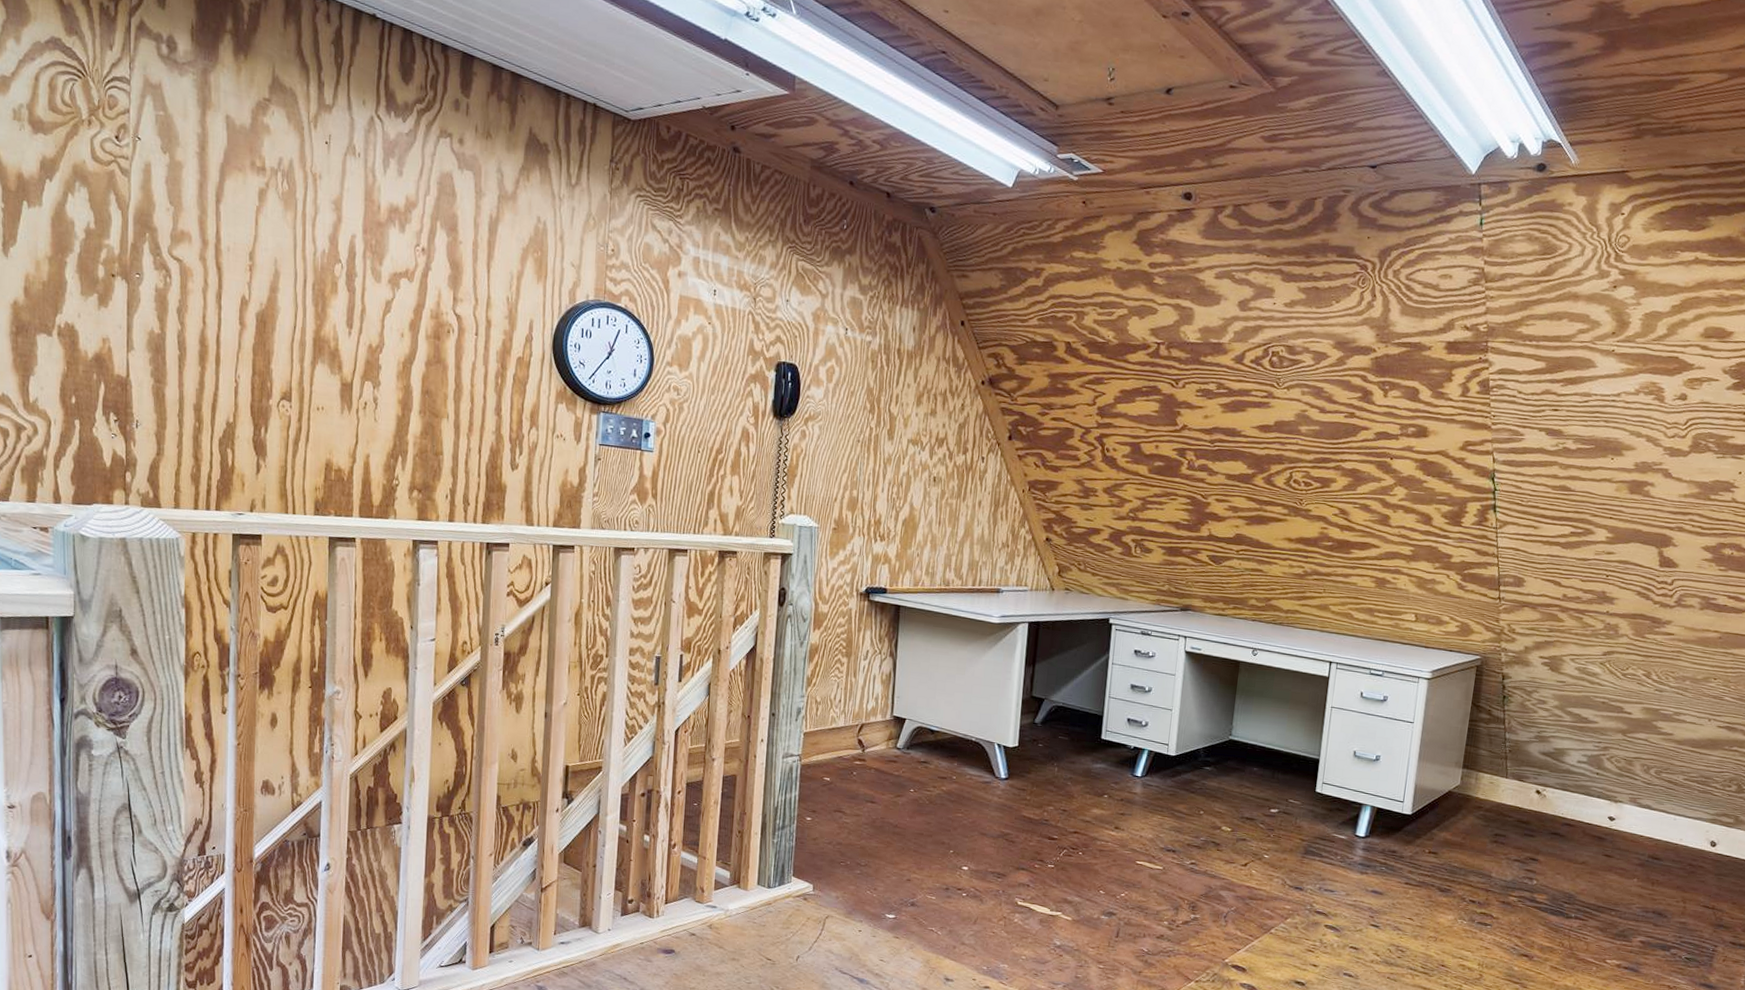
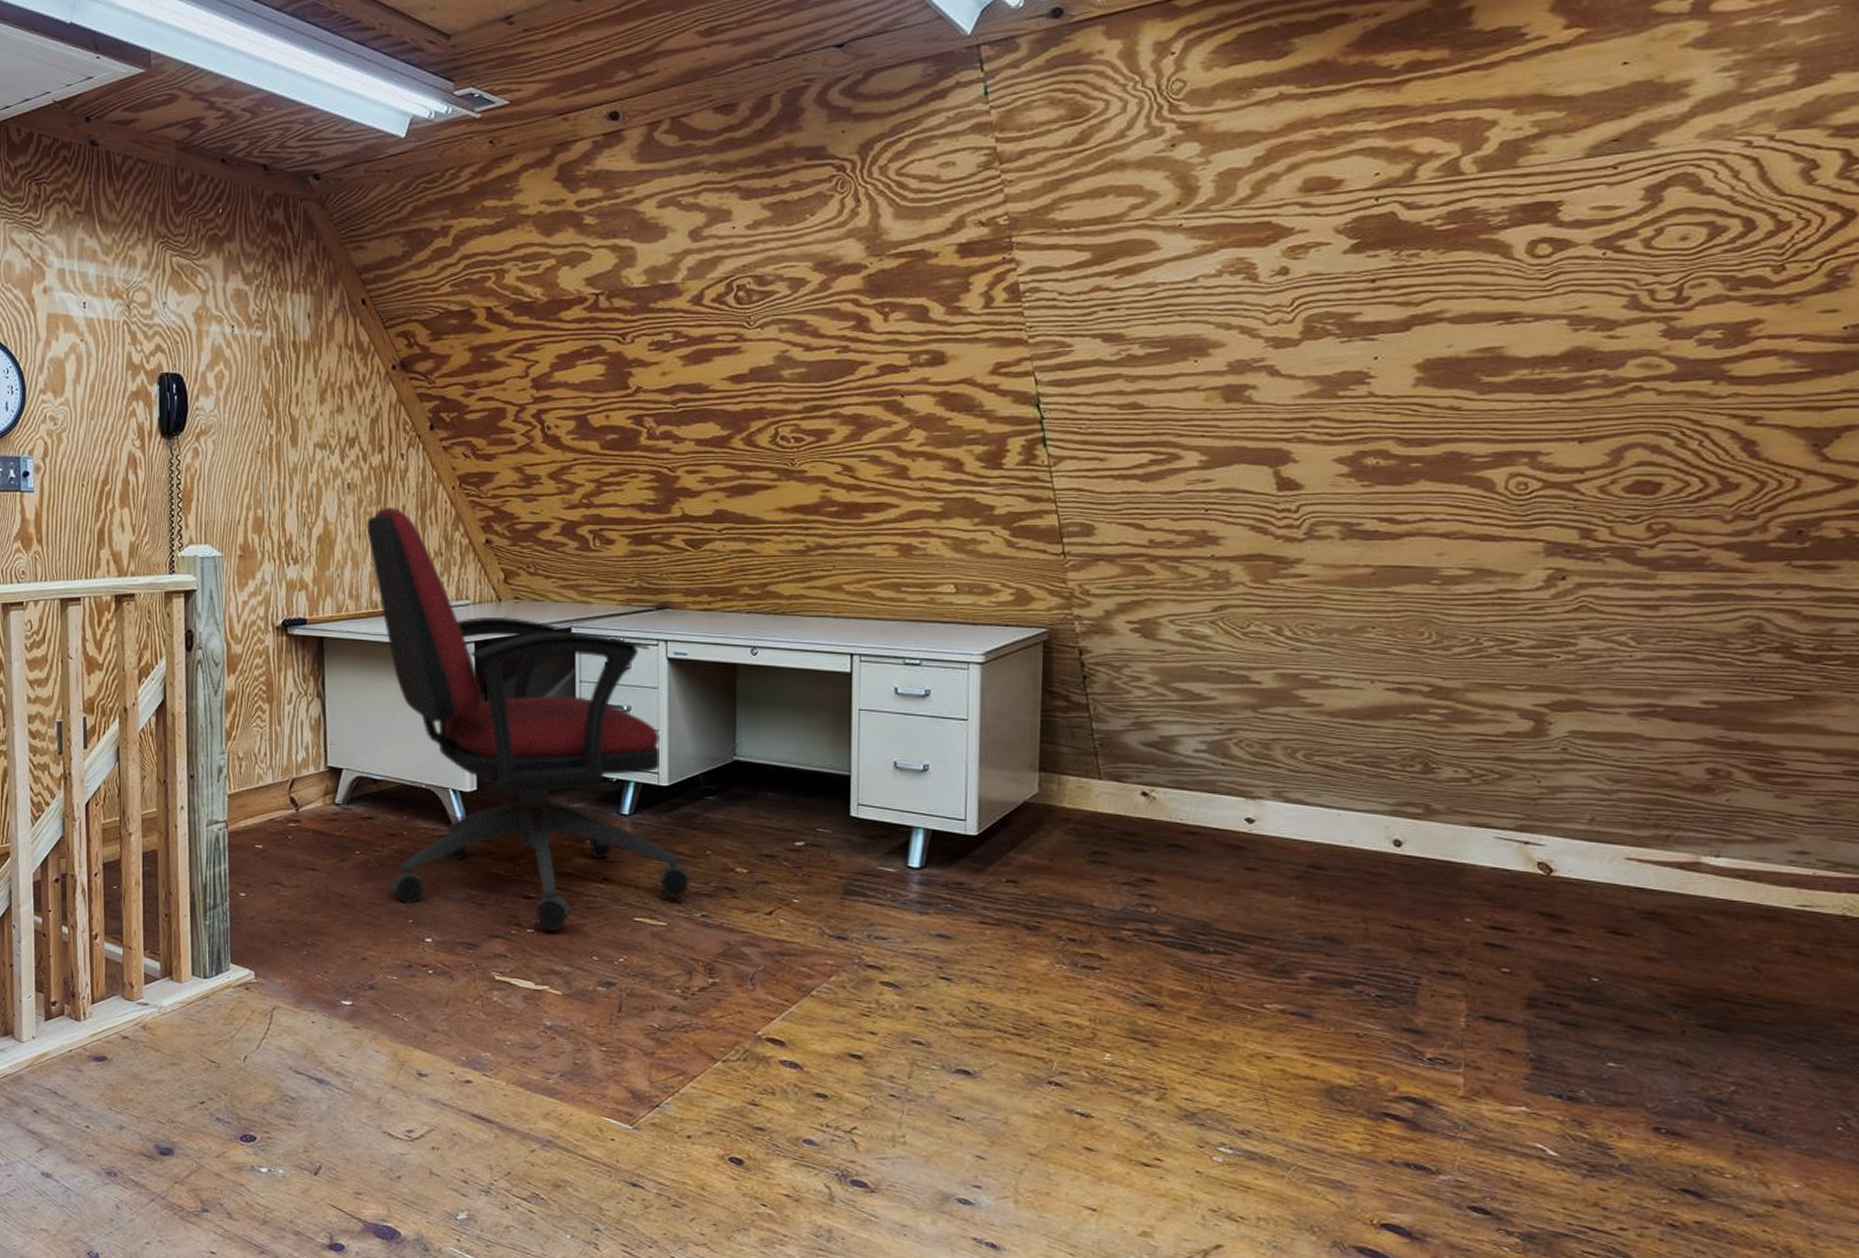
office chair: none [938,500,1187,867] -> present [366,506,693,931]

